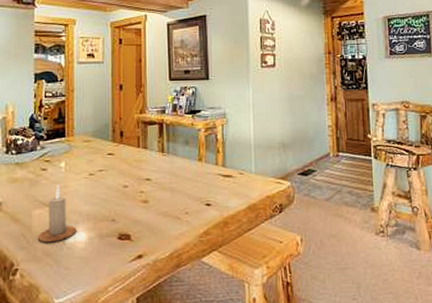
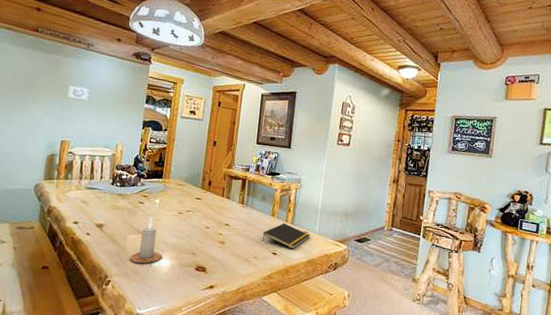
notepad: none [191,167,247,196] -> present [262,223,310,249]

